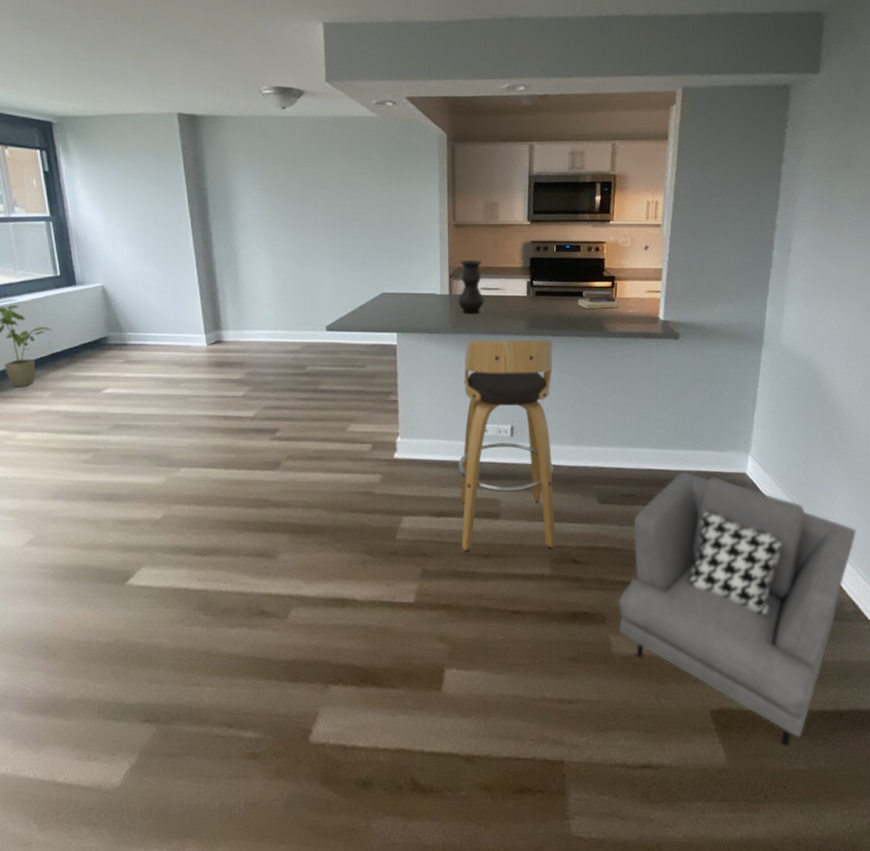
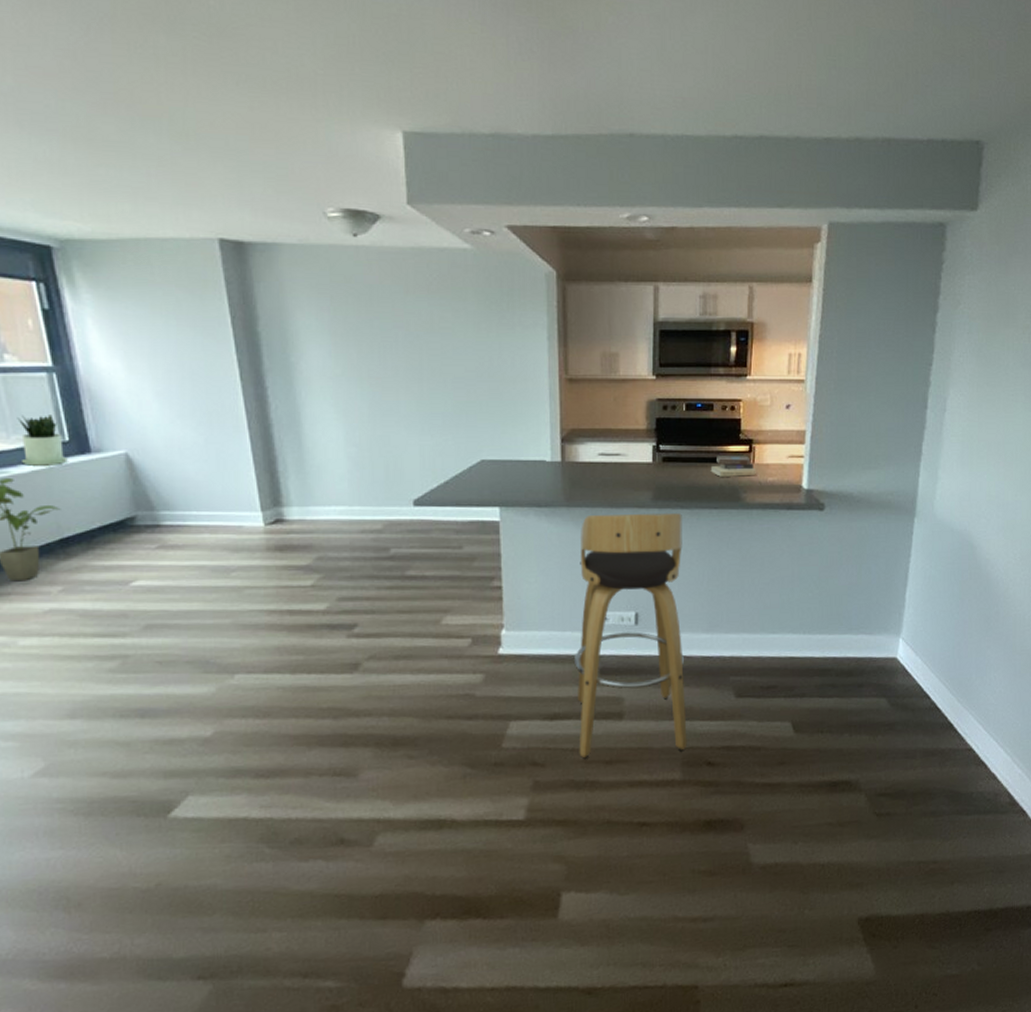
planter: none [22,255,59,295] -> present [17,415,68,466]
vase: present [457,261,484,314] -> none [571,422,603,484]
armchair: present [618,471,857,745] -> none [757,658,1013,951]

